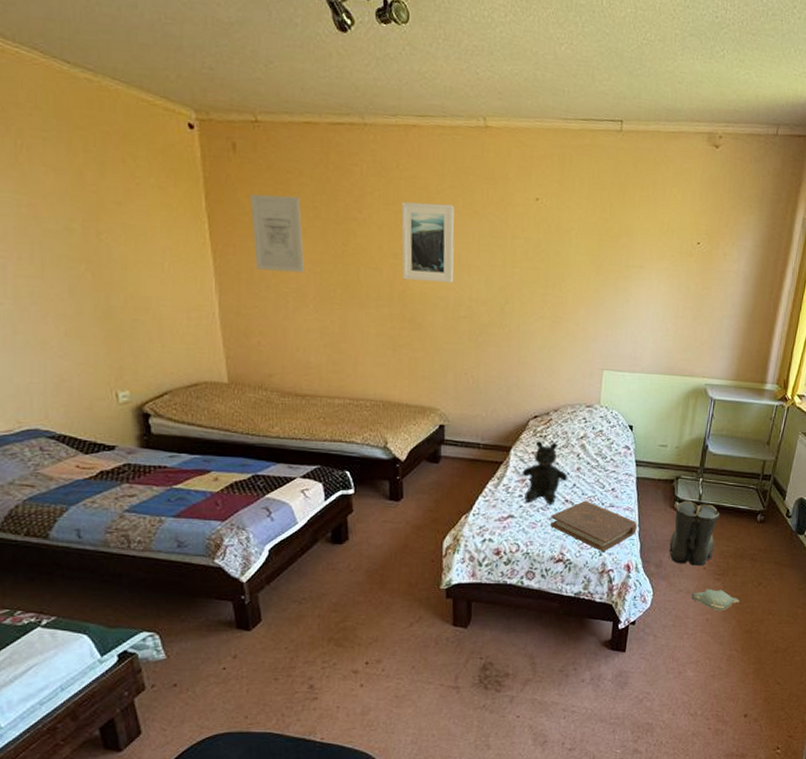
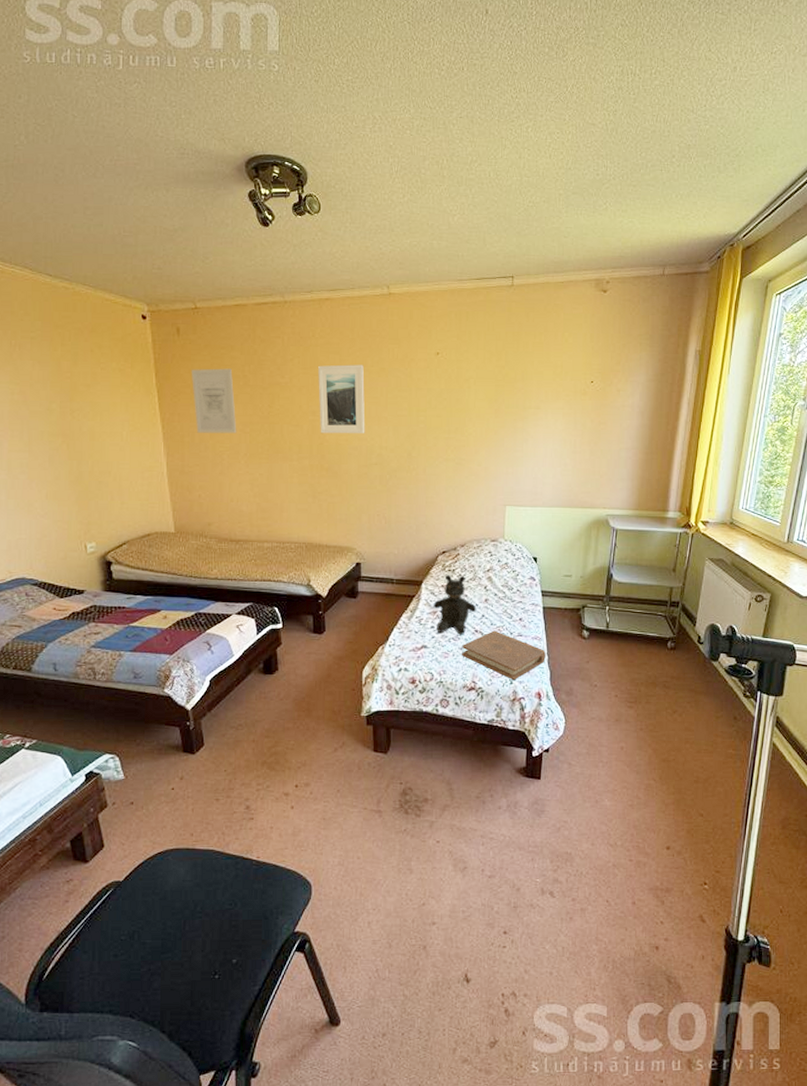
boots: present [669,500,720,567] -> none [579,628,629,694]
plush toy: present [691,588,740,610] -> none [604,716,655,738]

